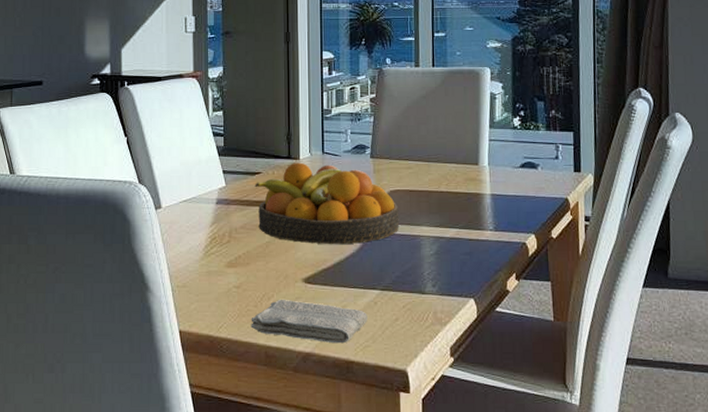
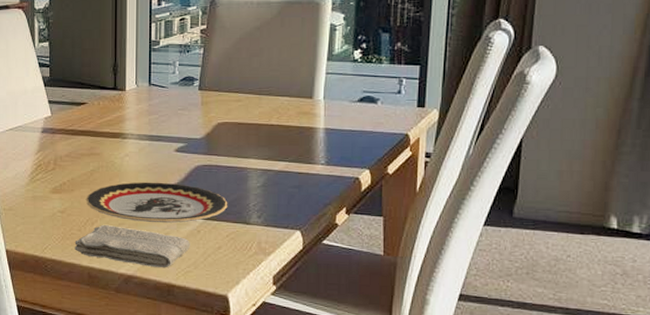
fruit bowl: present [255,162,399,245] -> none [80,93,226,175]
plate: none [261,252,403,295] -> present [85,182,228,223]

